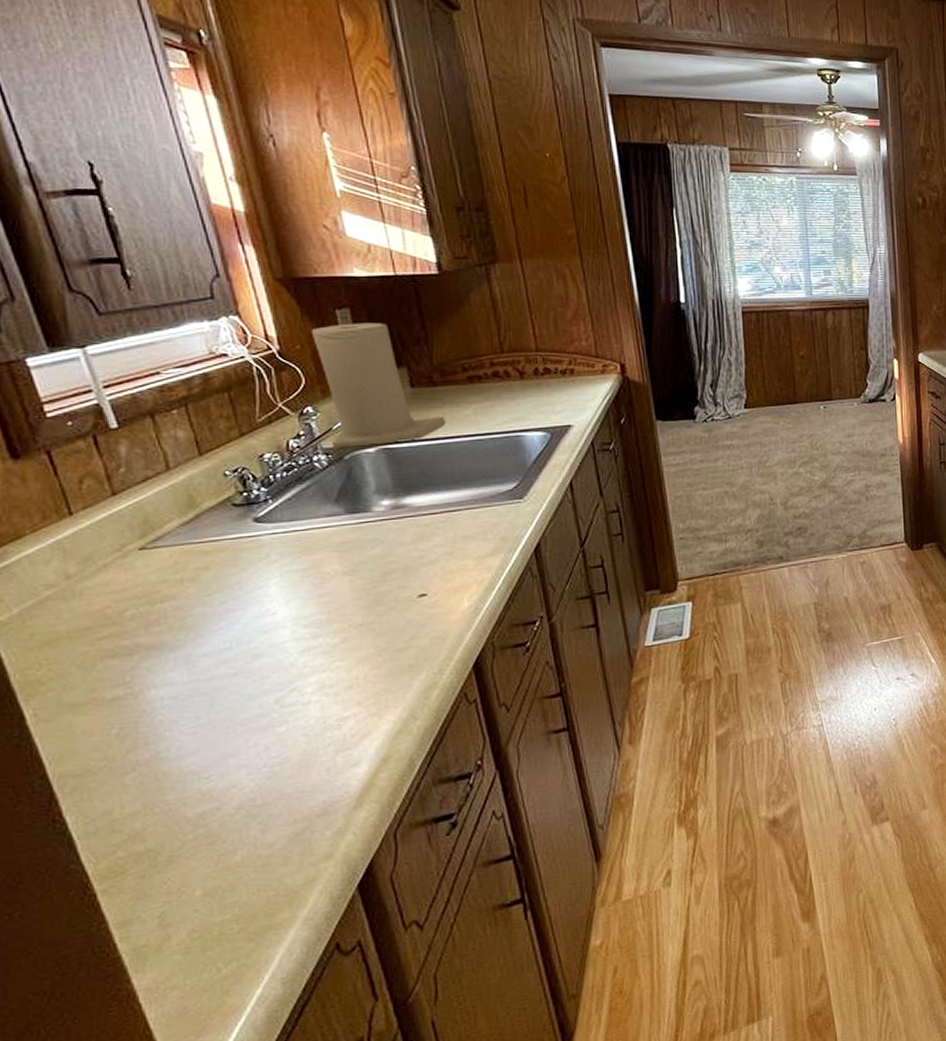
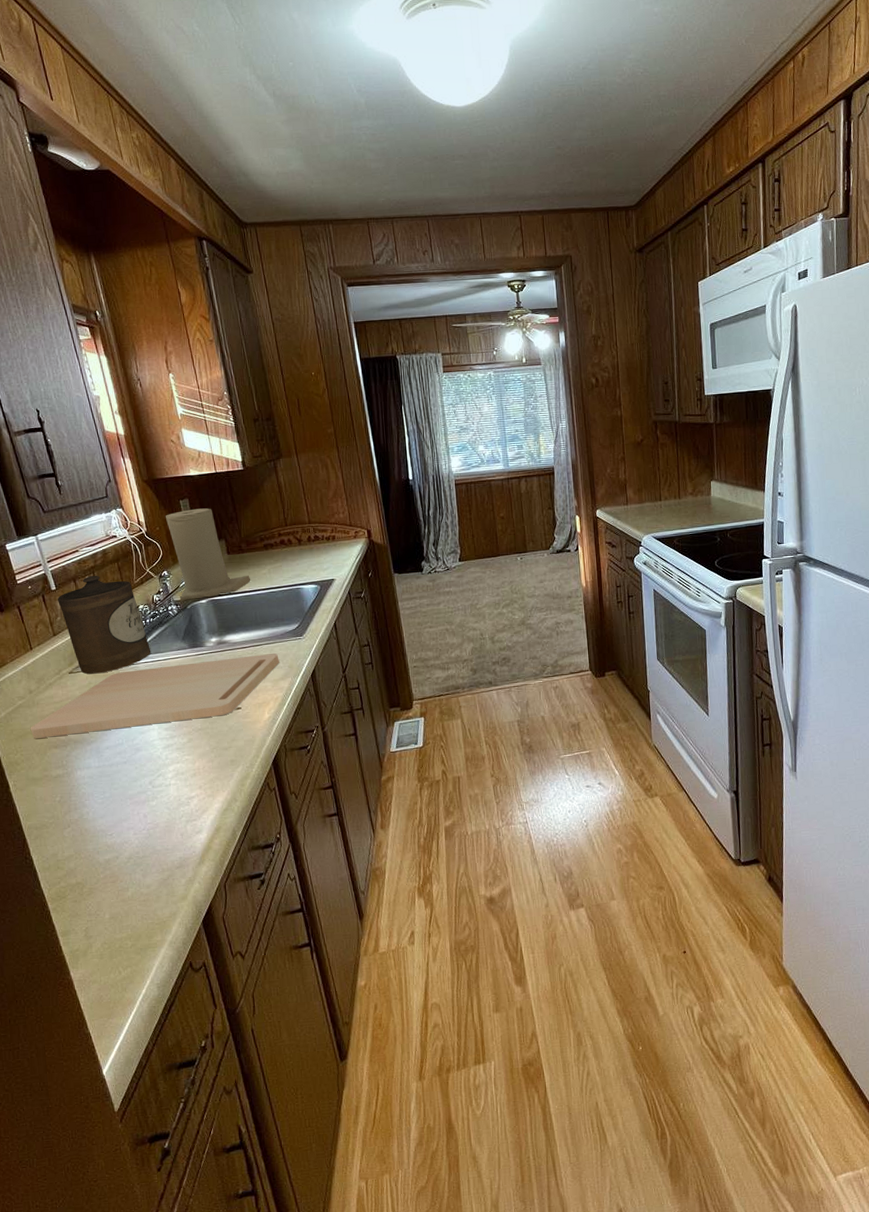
cutting board: none [65,520,487,645] -> present [30,652,280,739]
canister: none [121,409,283,551] -> present [58,575,151,674]

